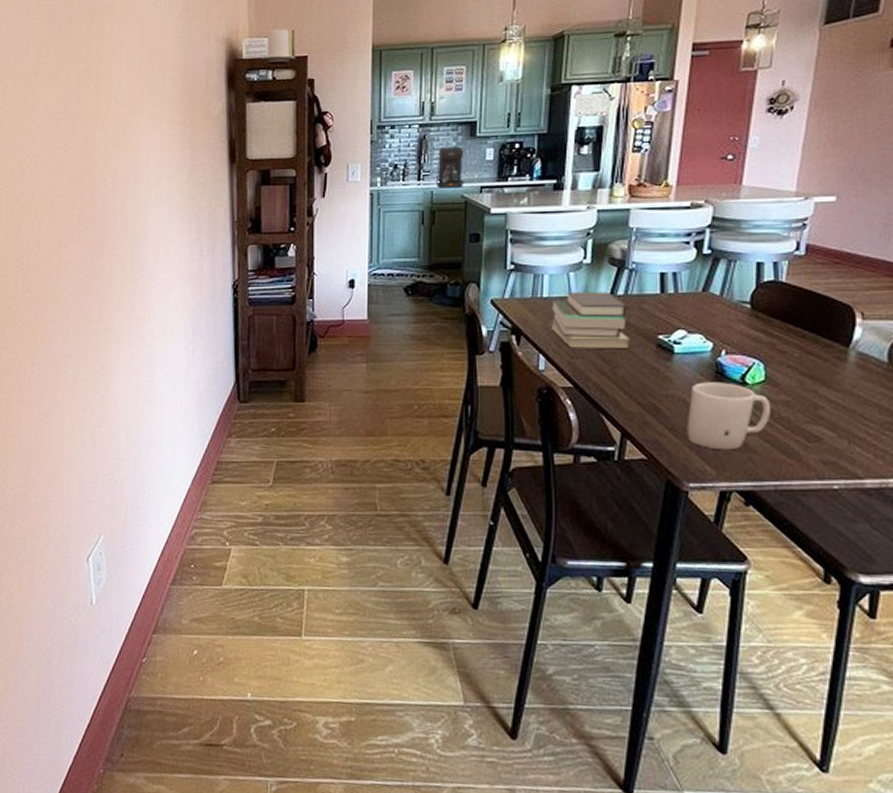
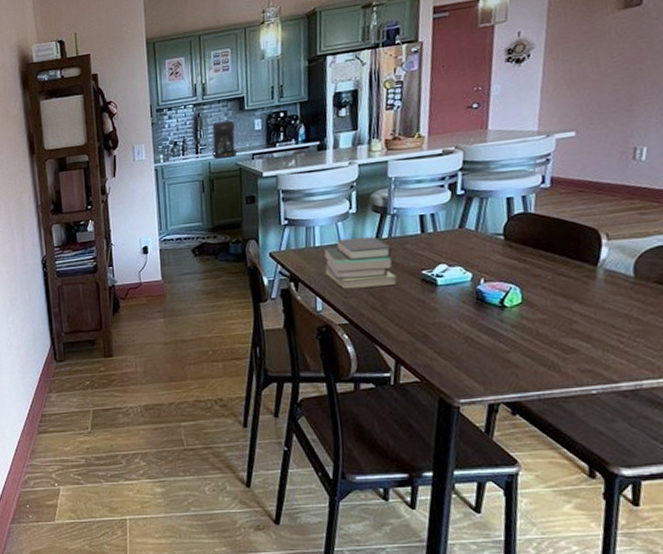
candle: present [261,28,296,65] -> none [49,32,80,65]
mug: present [686,382,772,451] -> none [453,307,530,368]

